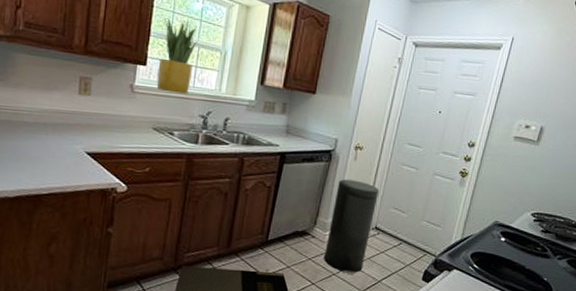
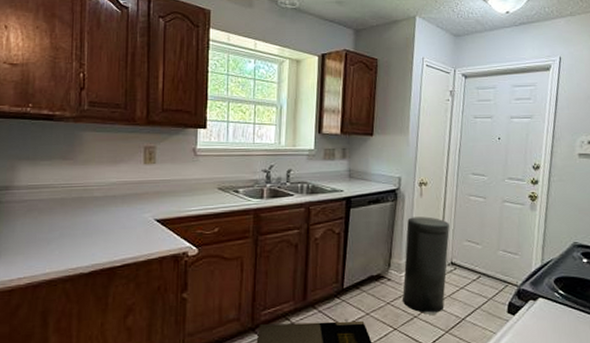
planter: present [156,18,199,94] -> none [218,79,254,151]

